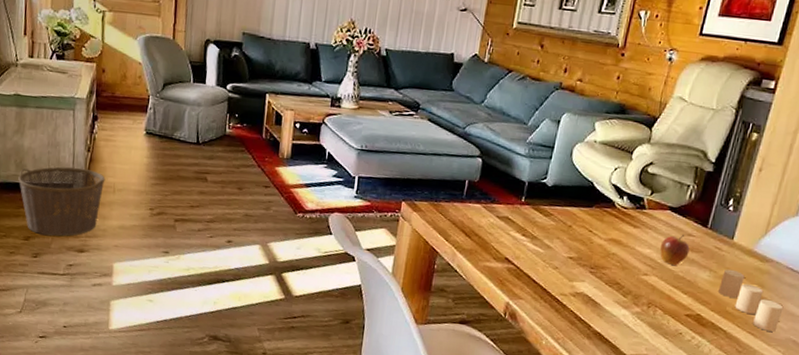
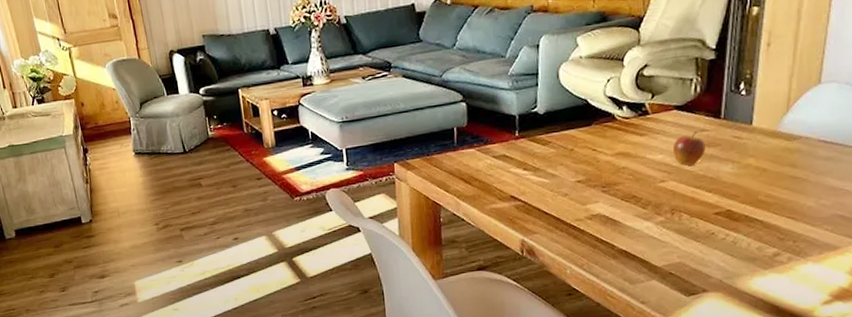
basket: present [18,166,106,237] -> none [31,200,111,270]
candle: present [718,269,784,332] -> none [746,155,823,212]

